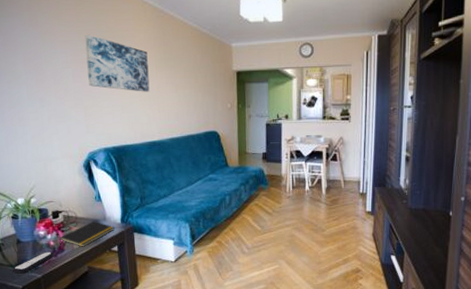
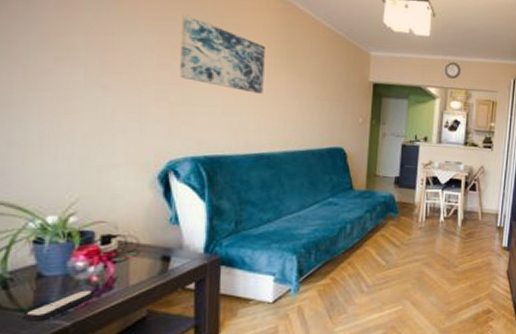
notepad: present [59,221,115,247] -> none [106,249,194,284]

